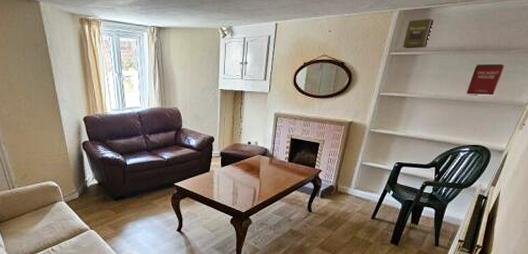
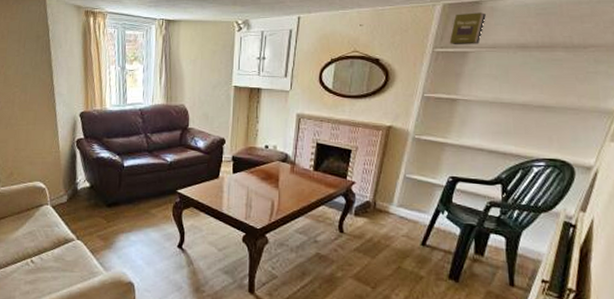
books: present [466,64,505,96] -> none [534,63,581,100]

